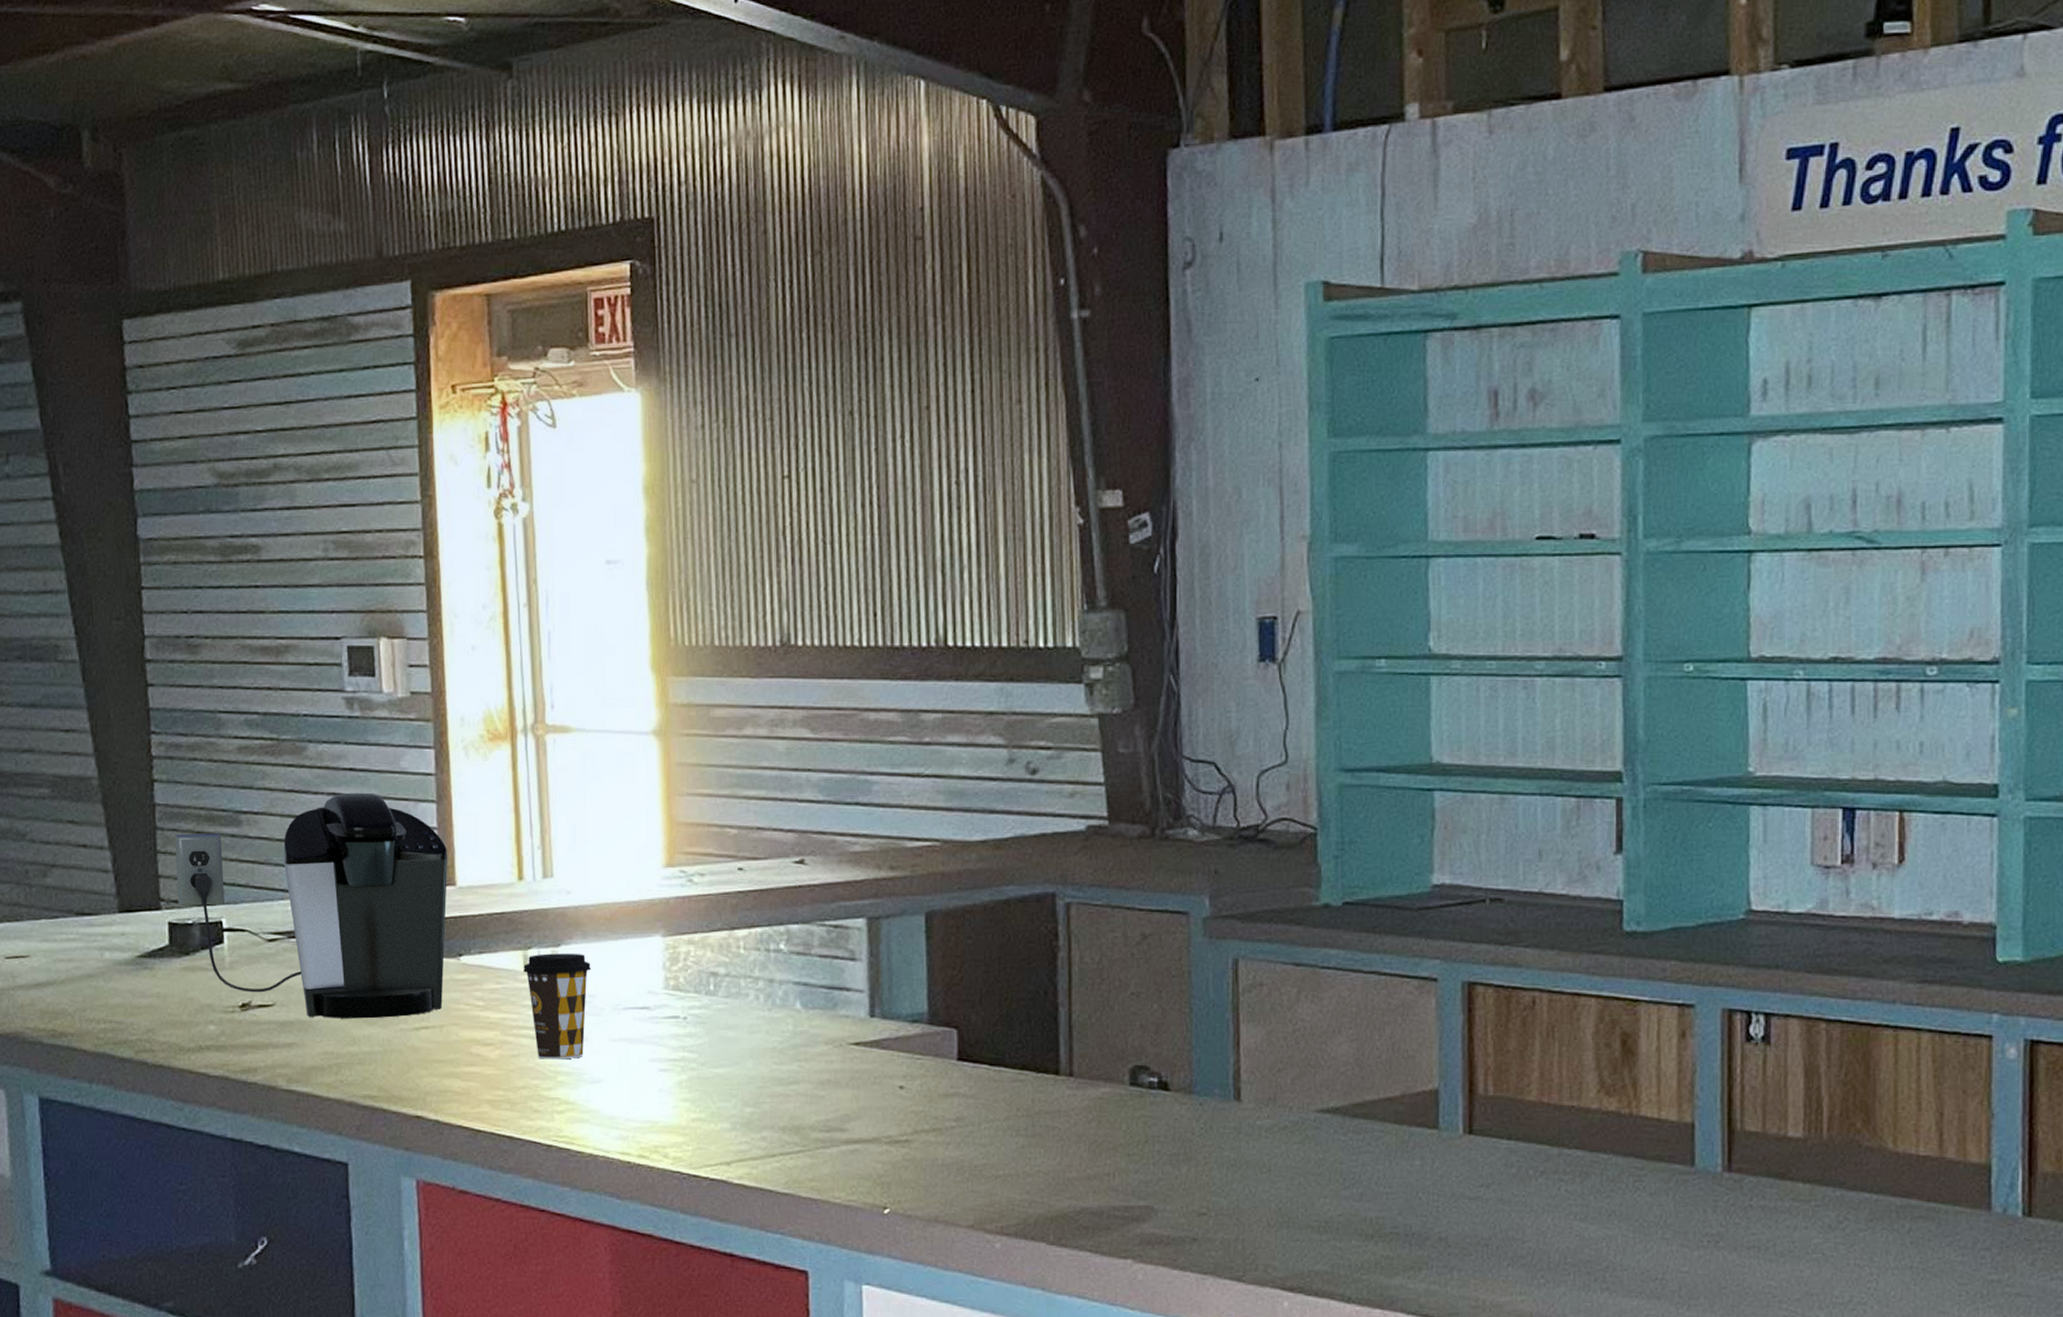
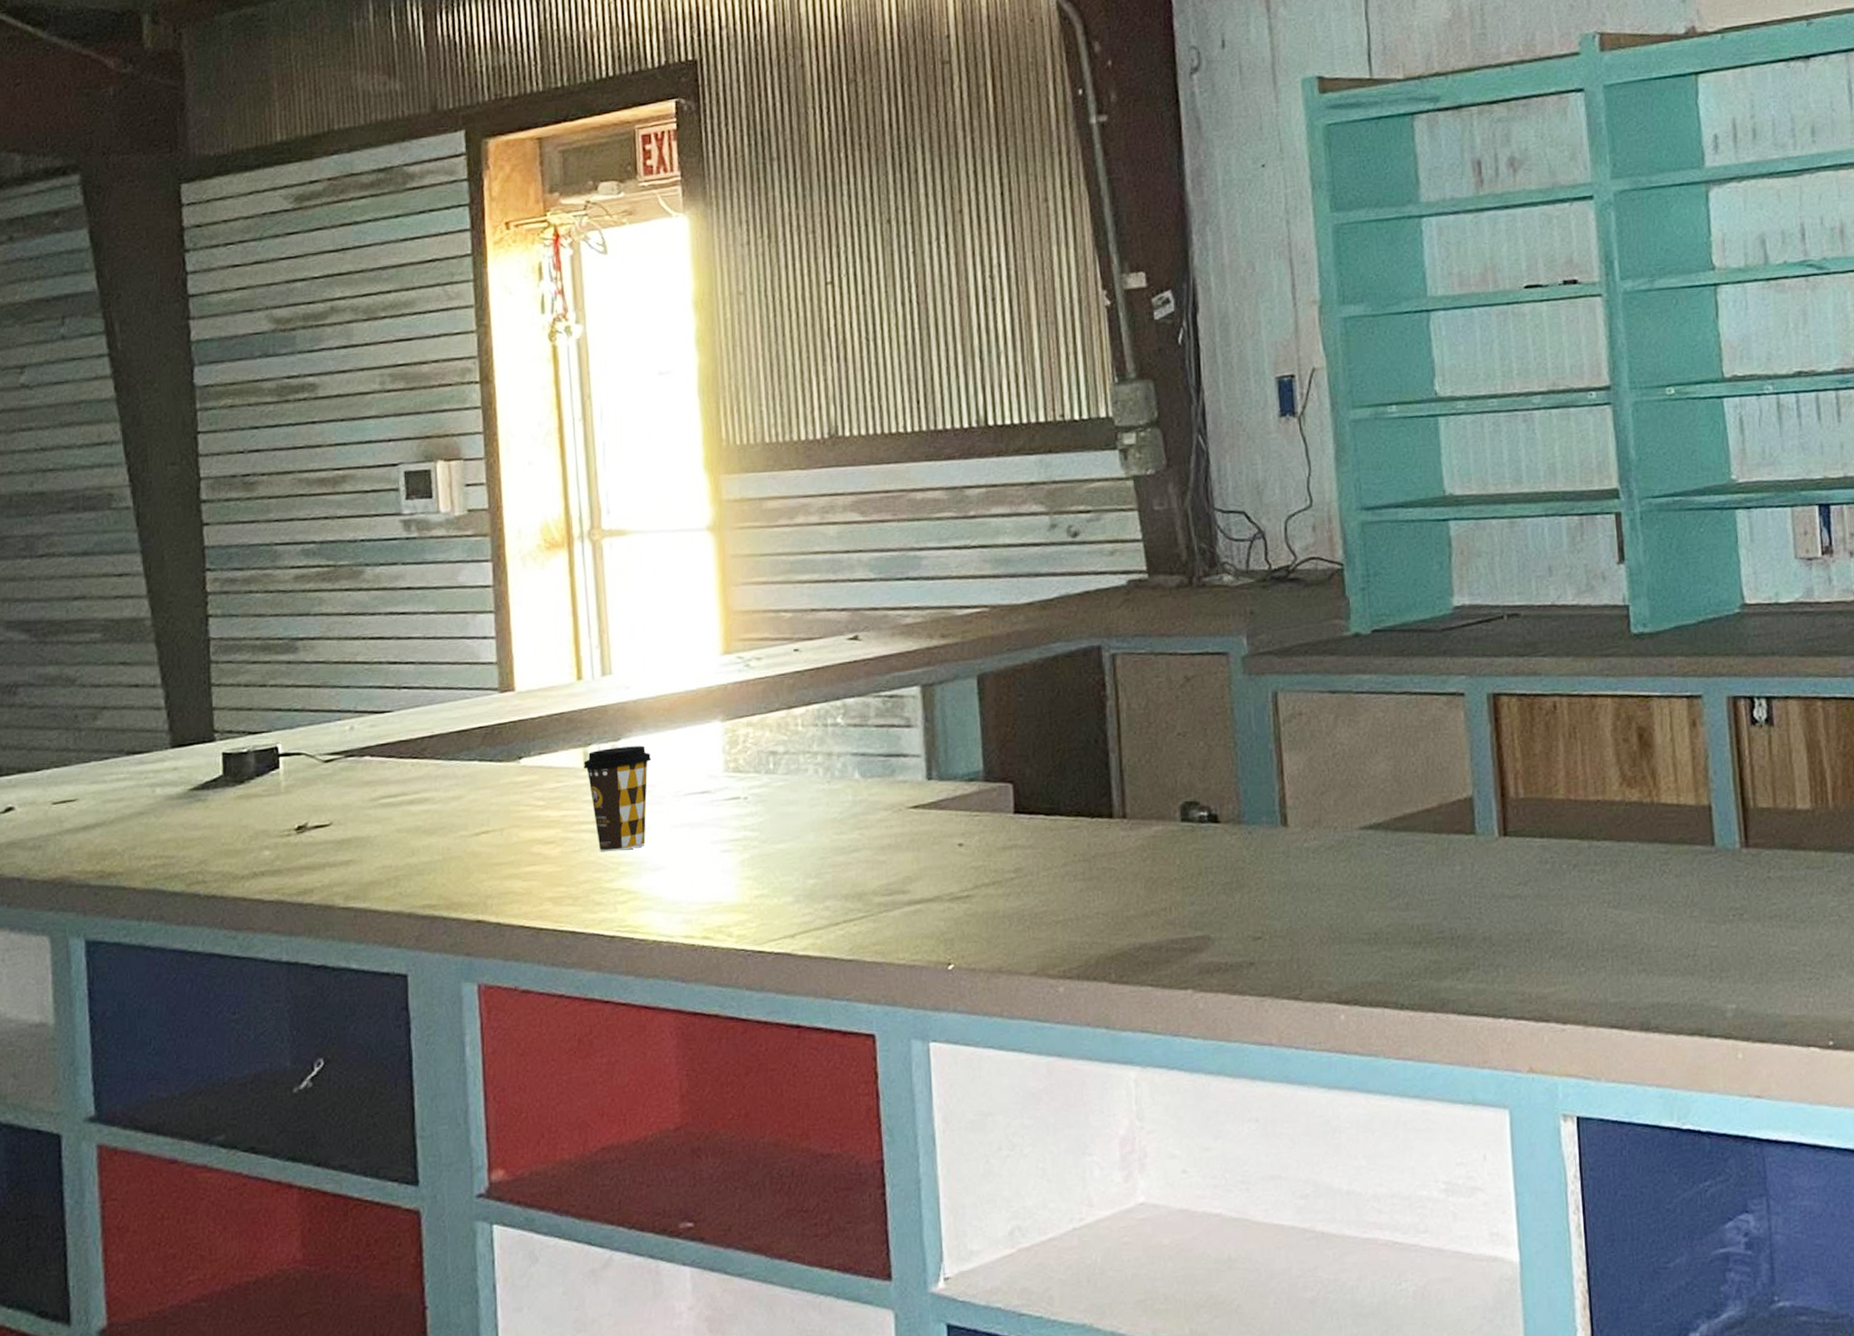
coffee maker: present [174,792,448,1019] -> none [229,609,507,833]

